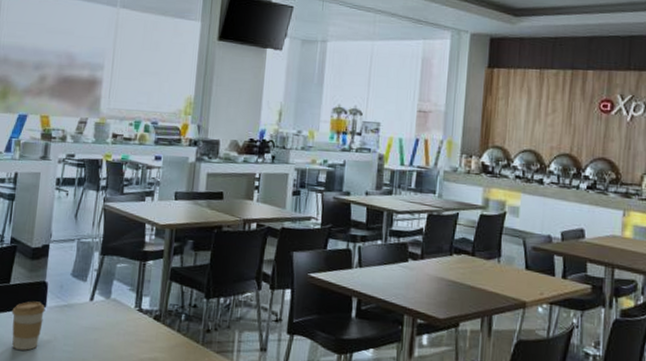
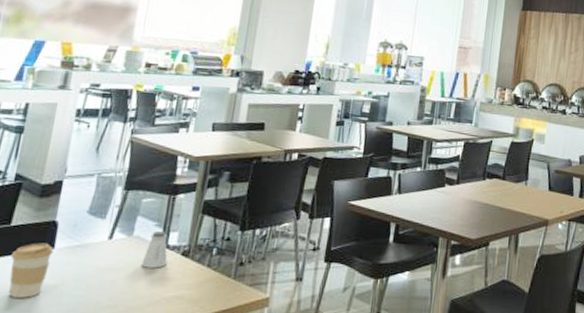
saltshaker: none [119,295,142,331] -> present [141,231,168,268]

